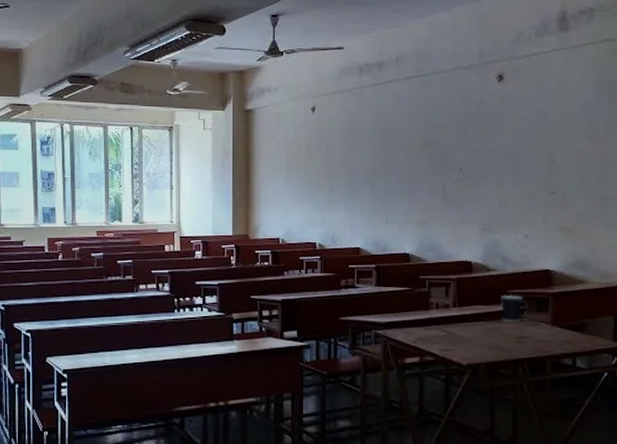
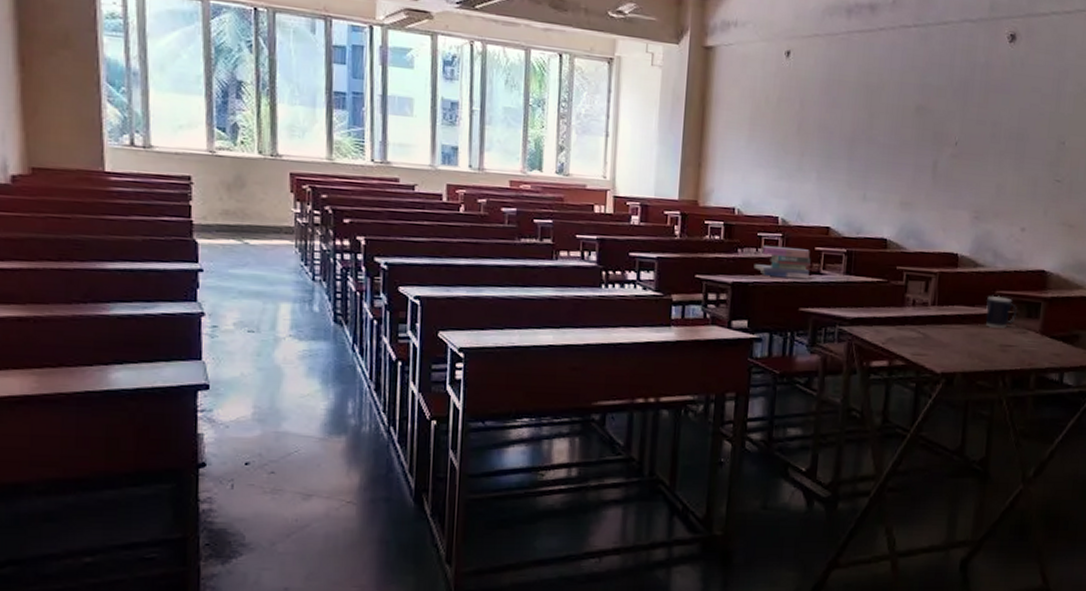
books: none [298,268,347,293] -> present [753,246,812,280]

